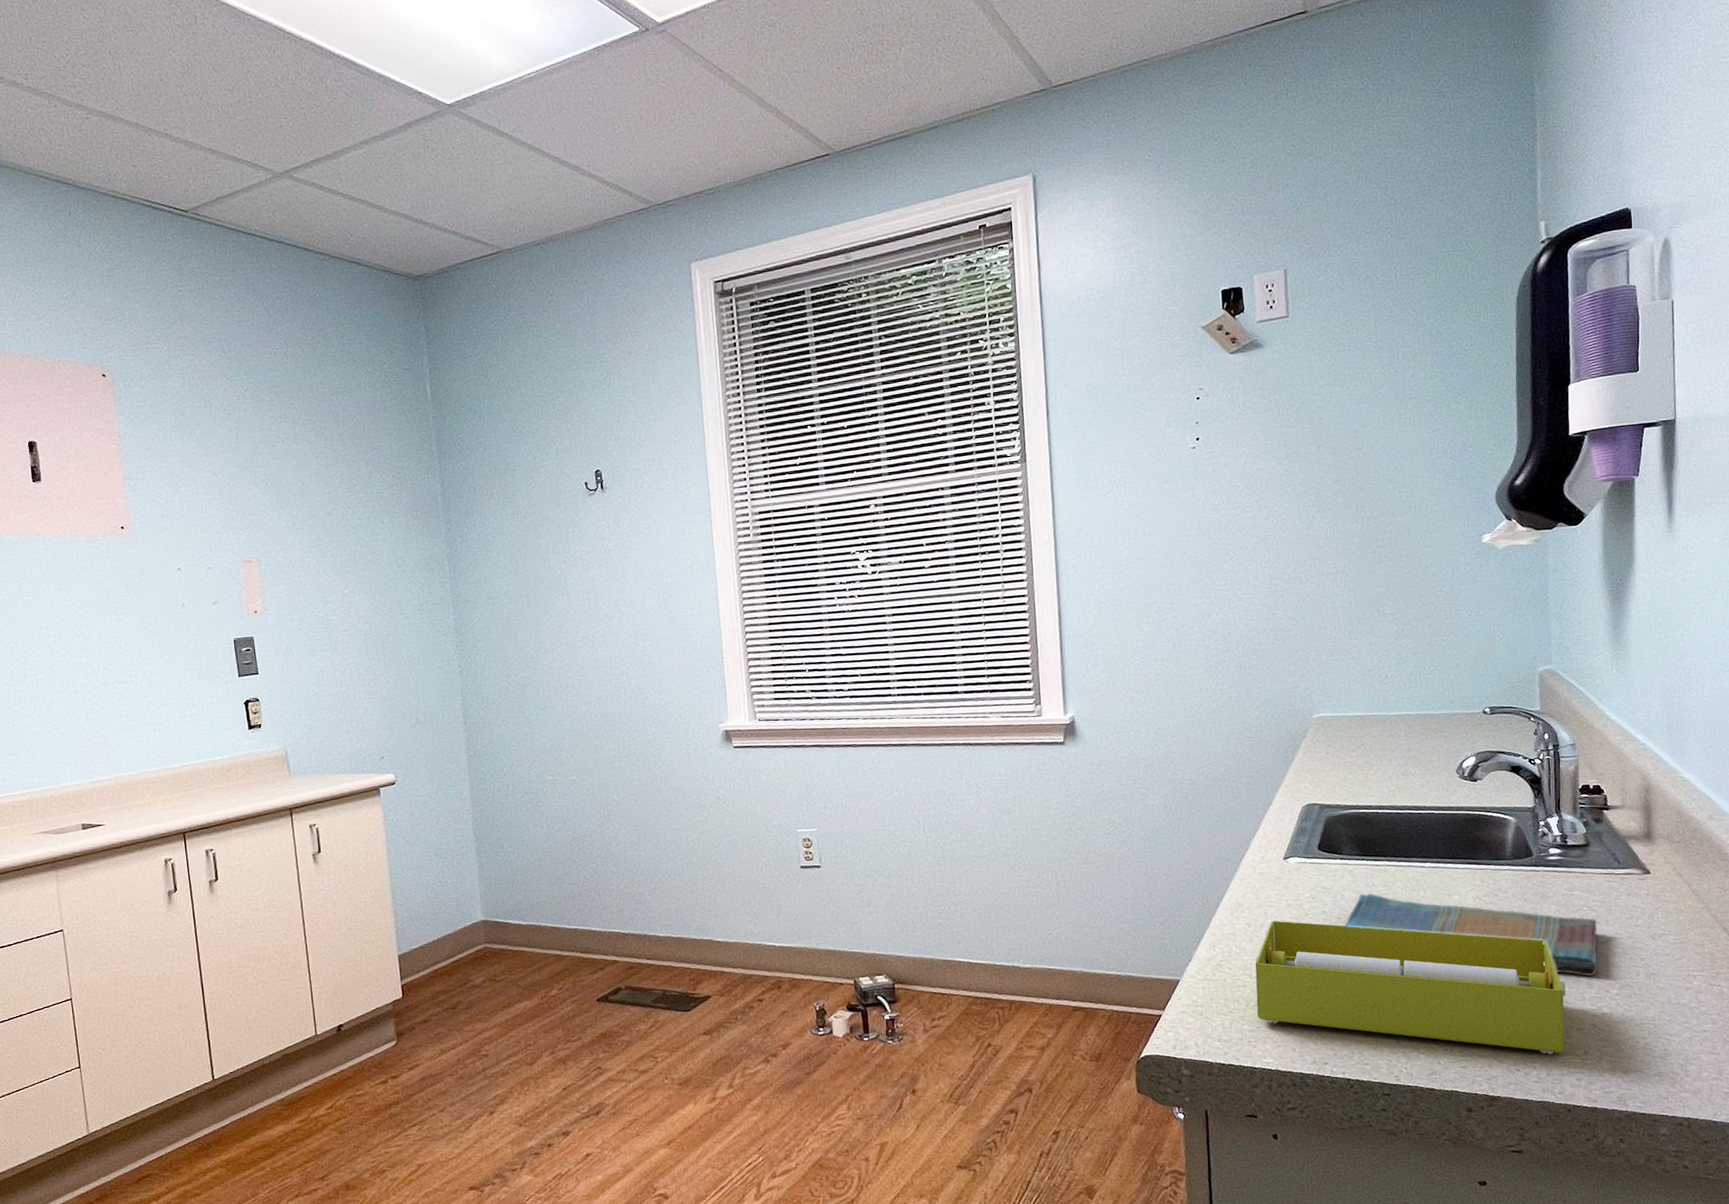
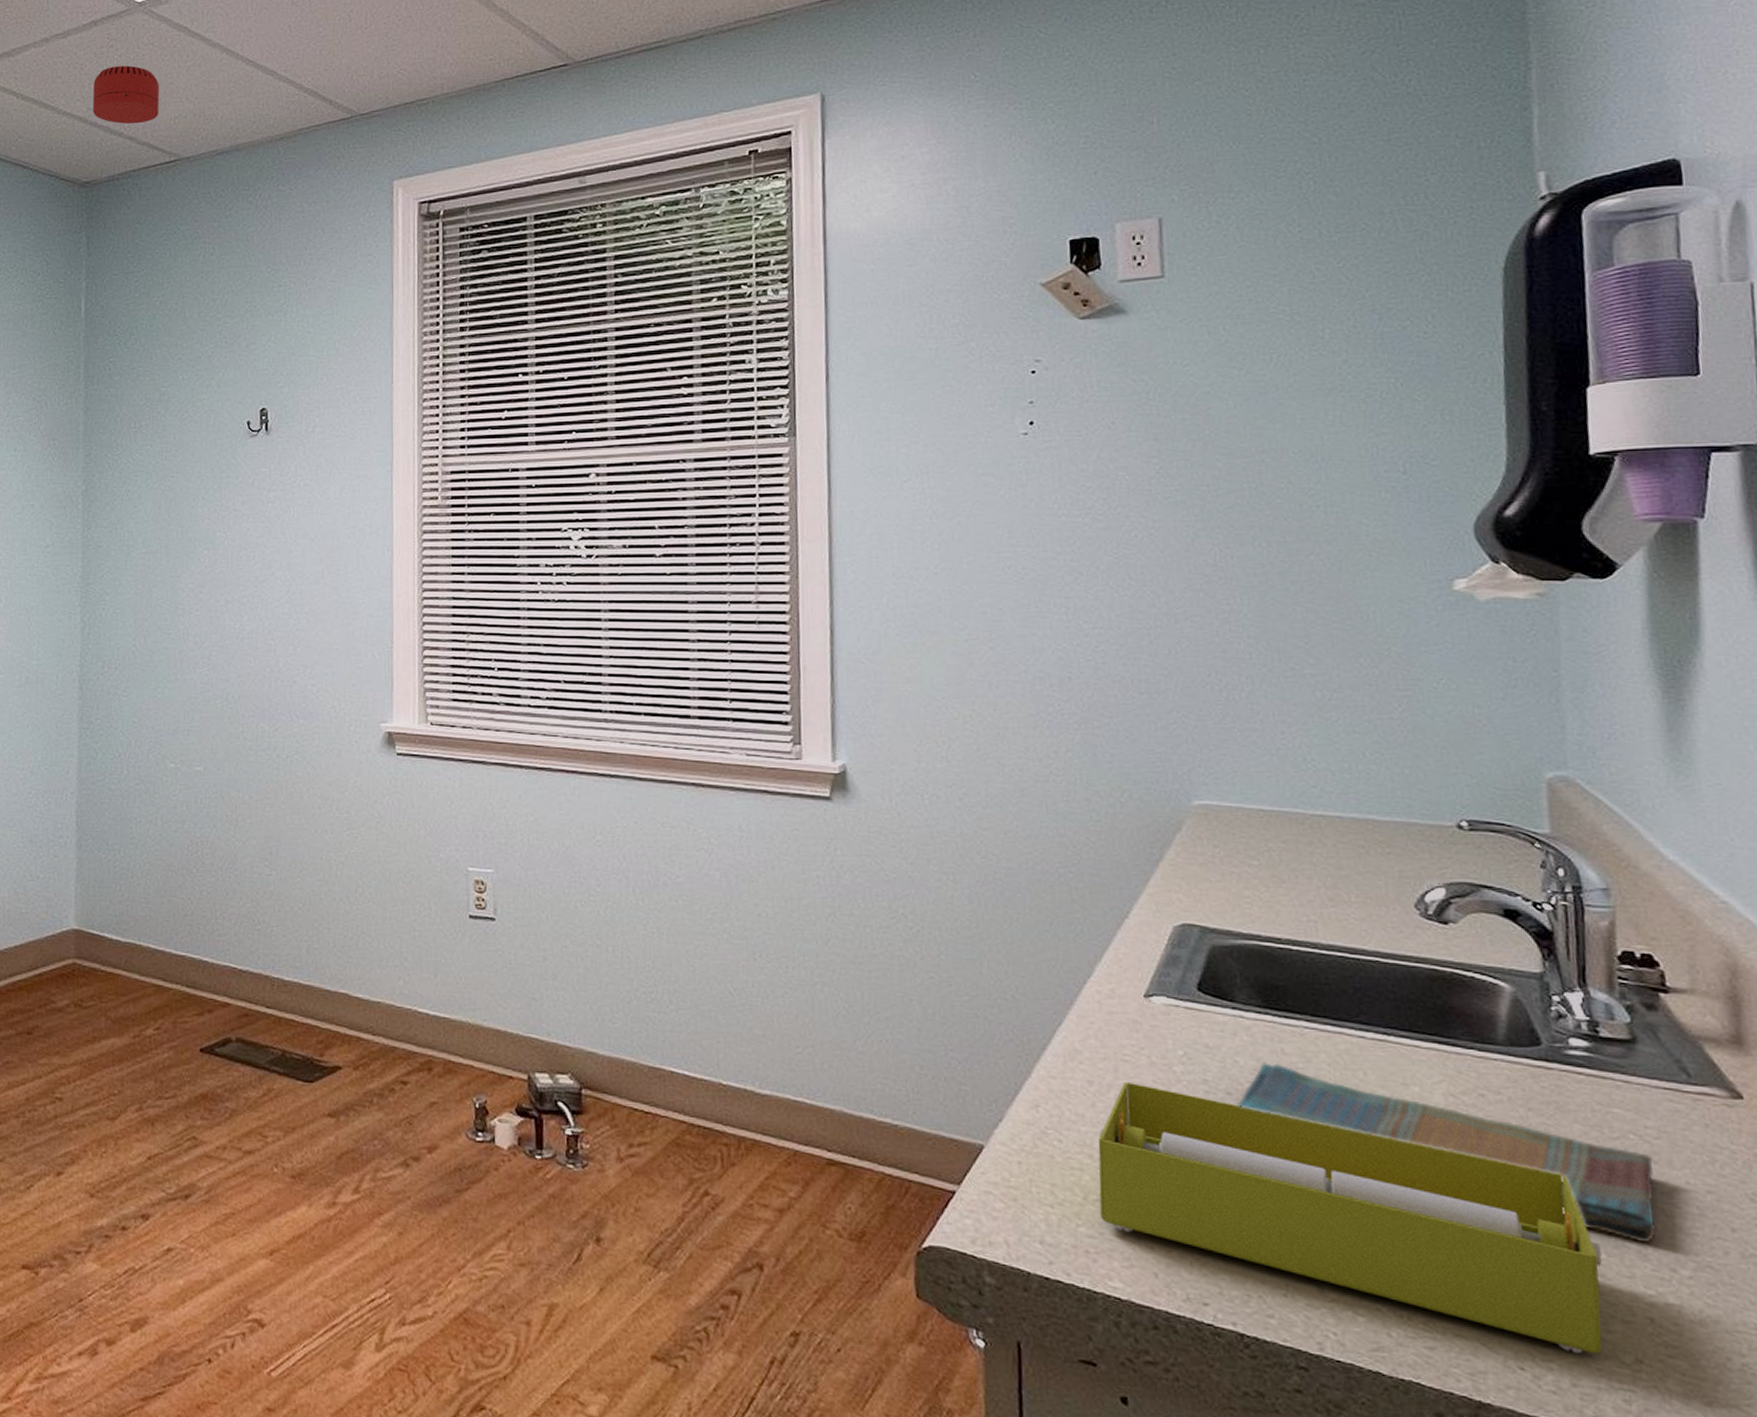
smoke detector: none [414,165,478,220] -> present [92,65,159,124]

